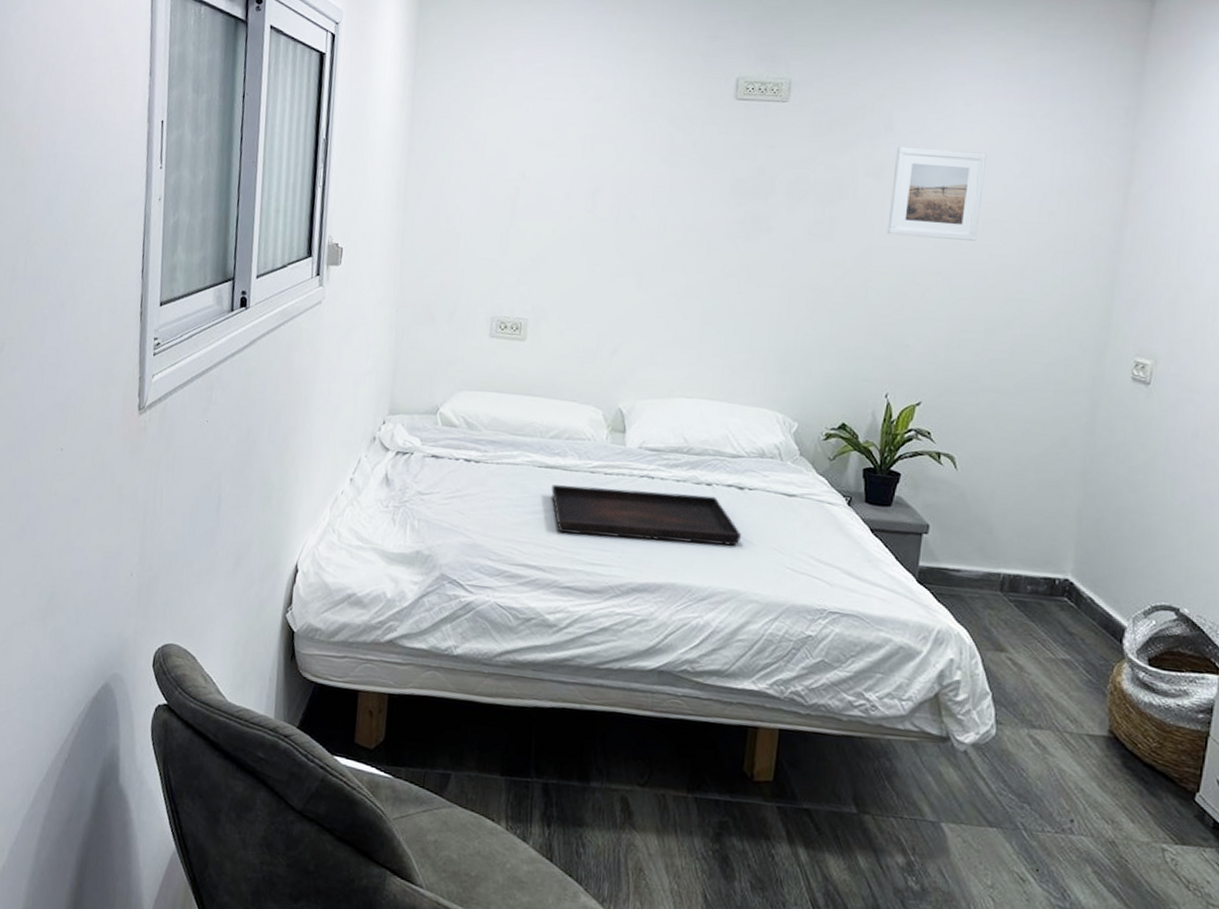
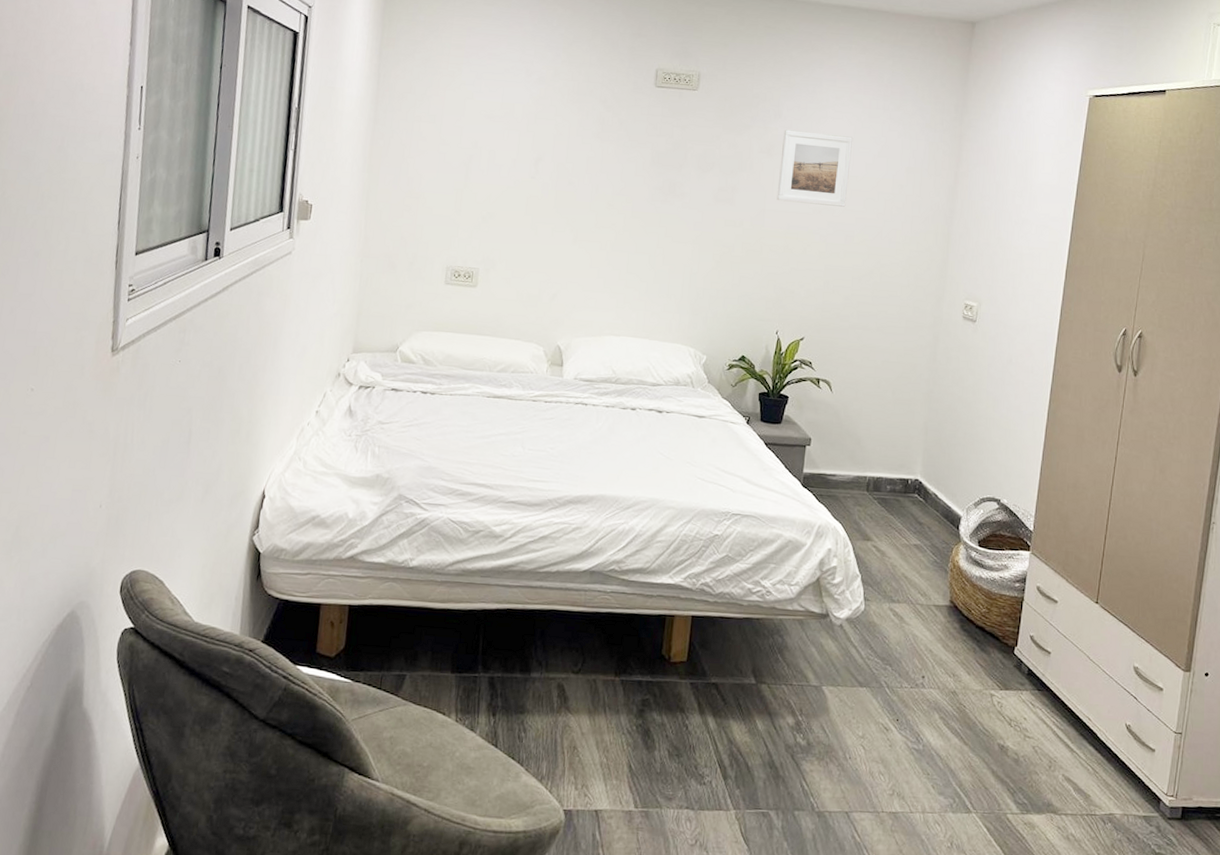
serving tray: present [551,484,741,546] -> none [498,412,660,461]

